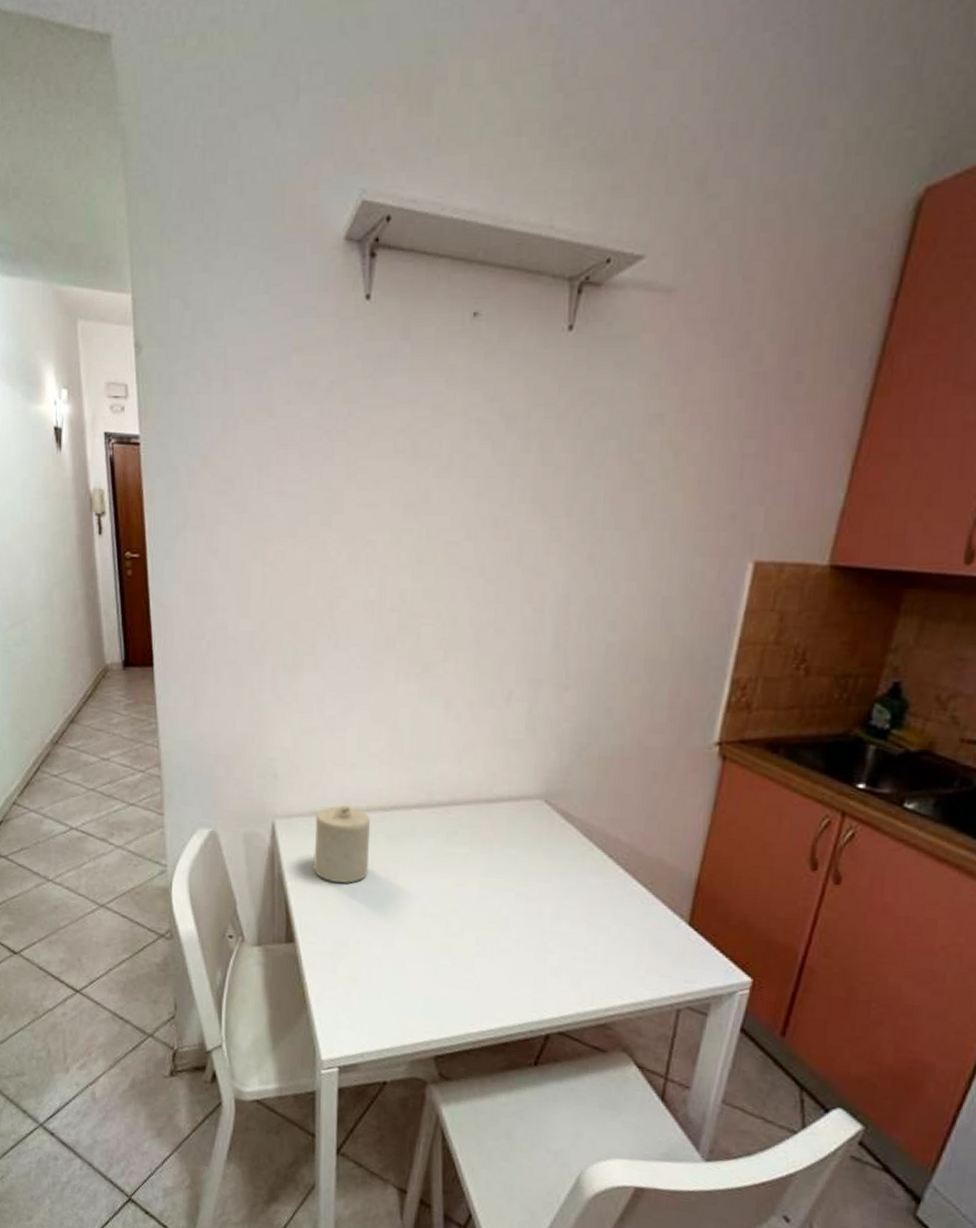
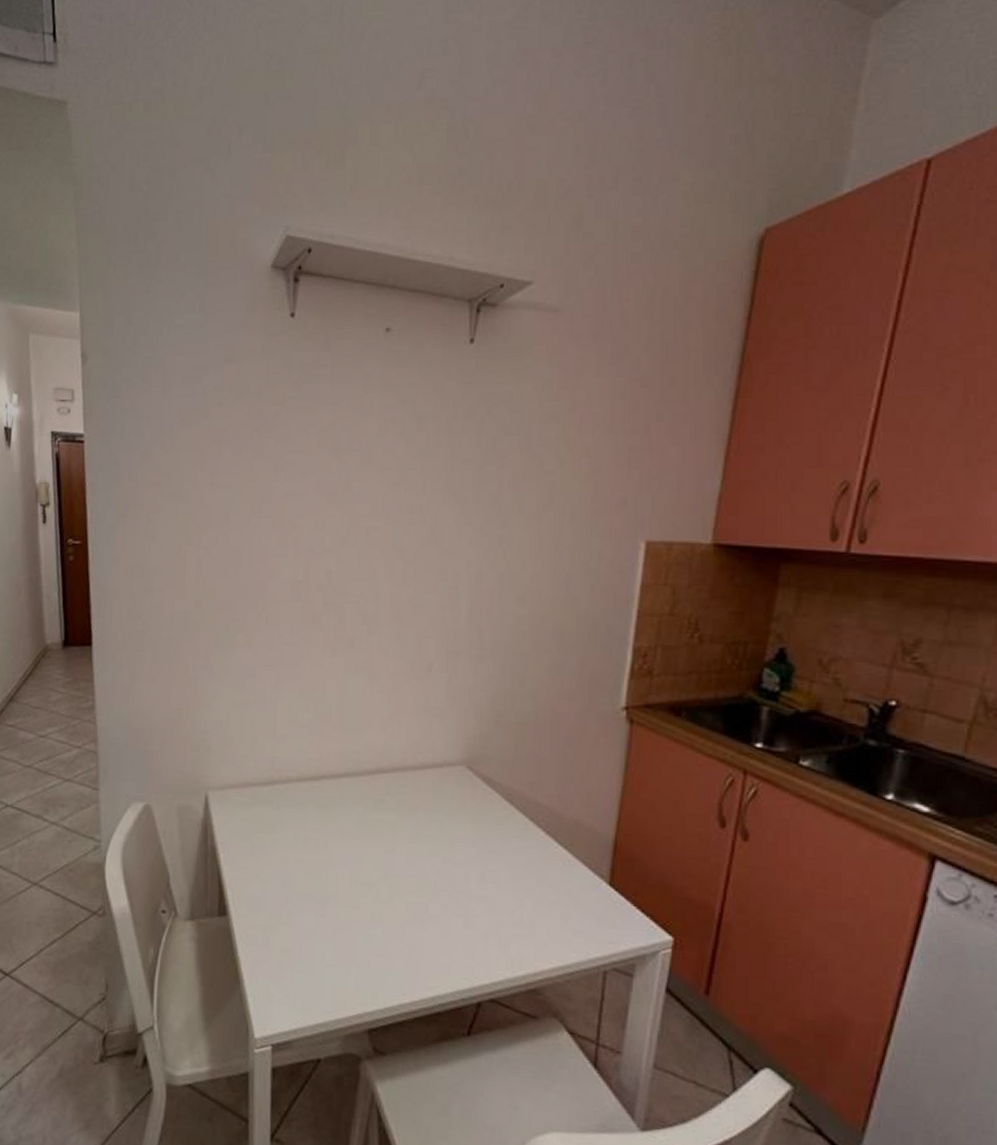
candle: present [312,805,371,884] -> none [244,776,301,854]

